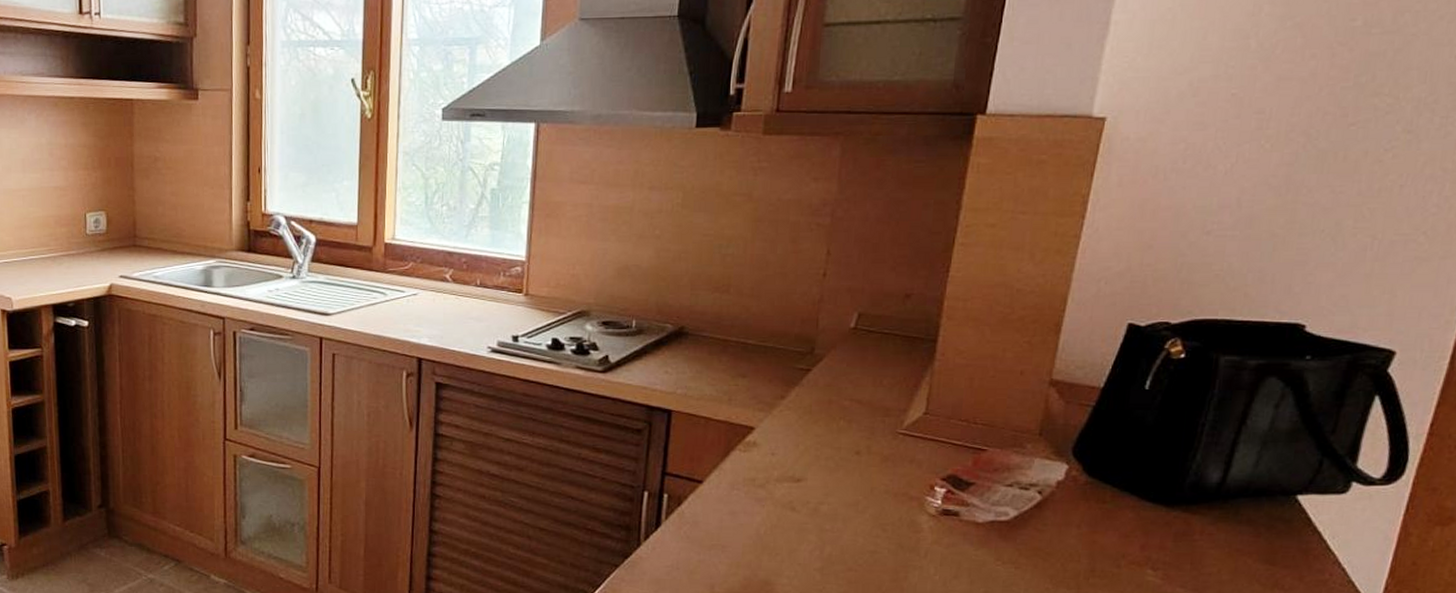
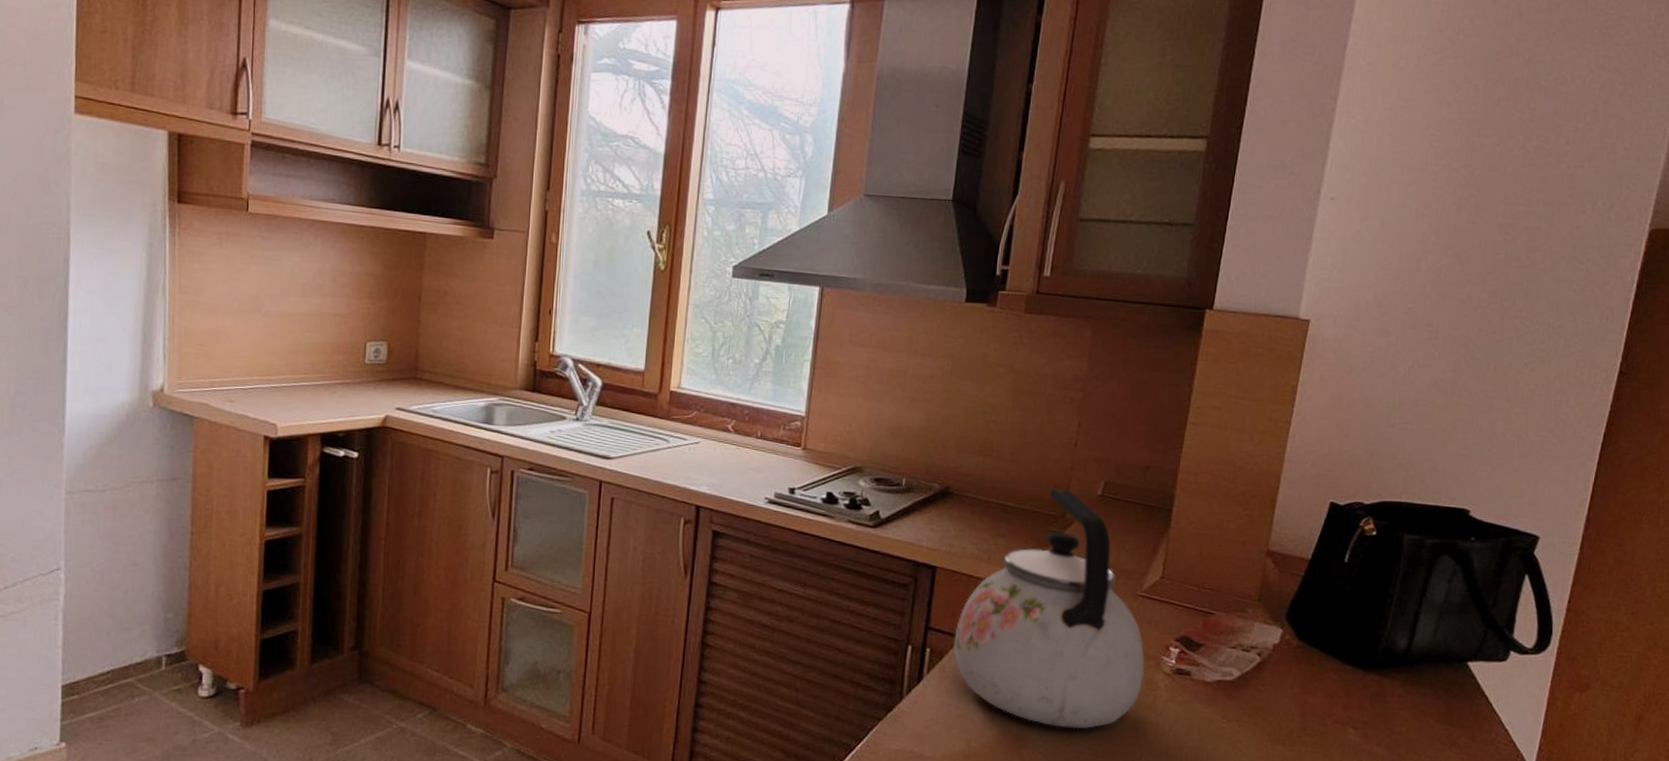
kettle: none [693,323,906,573] -> present [953,488,1145,729]

